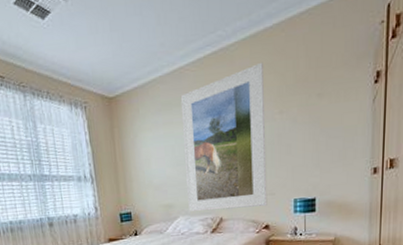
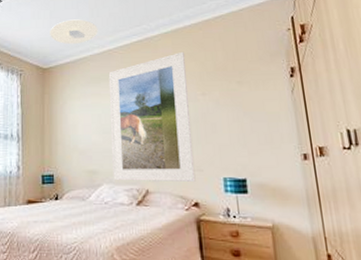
ceiling light: none [111,29,167,65] -> present [50,19,98,45]

